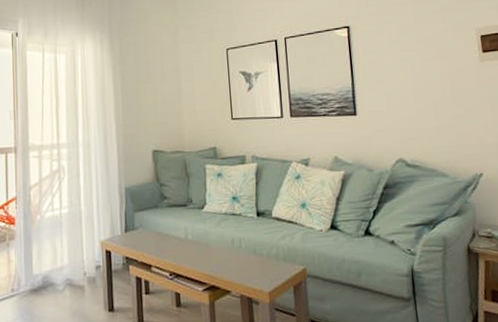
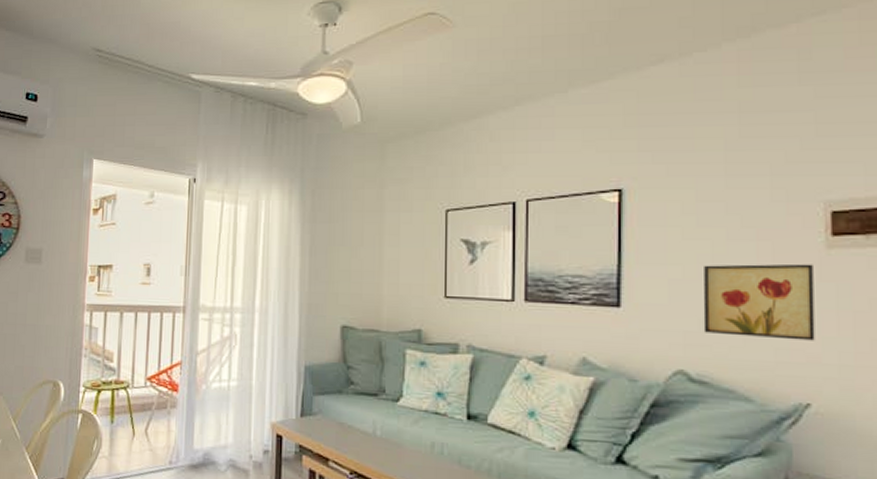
wall art: none [408,73,481,130] -> present [703,263,815,341]

